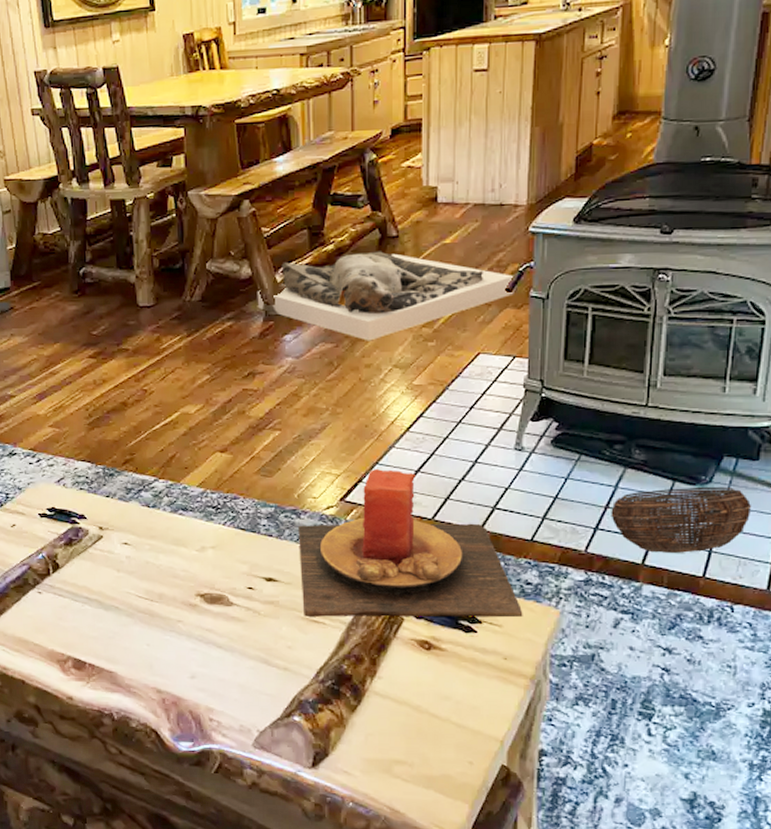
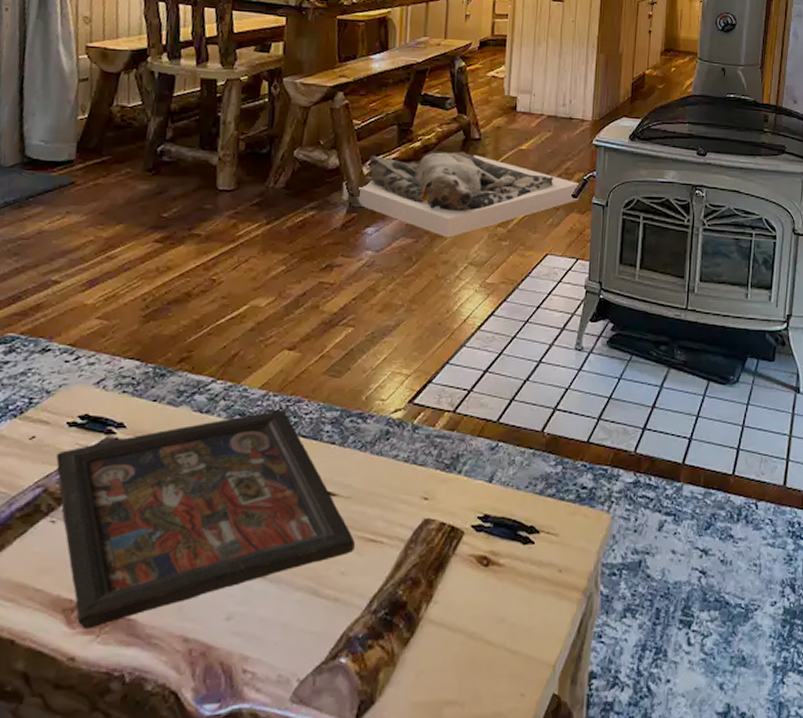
decorative tray: none [34,505,299,677] -> present [56,409,355,629]
candle: present [298,468,523,618] -> none [361,368,578,535]
basket: present [611,486,752,554] -> none [657,386,770,453]

